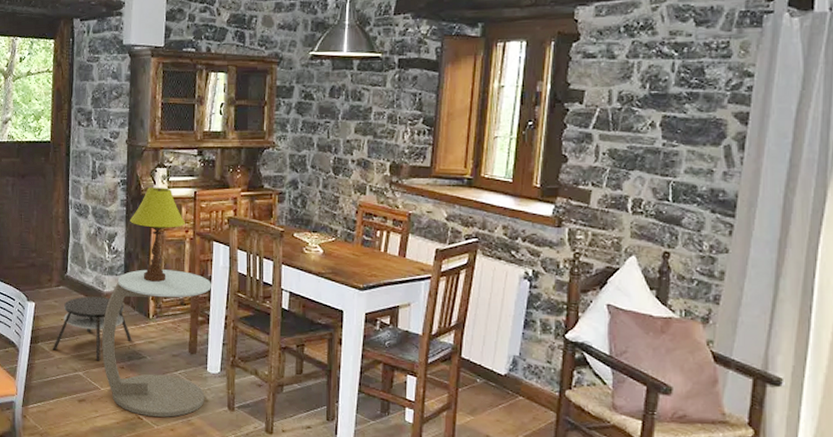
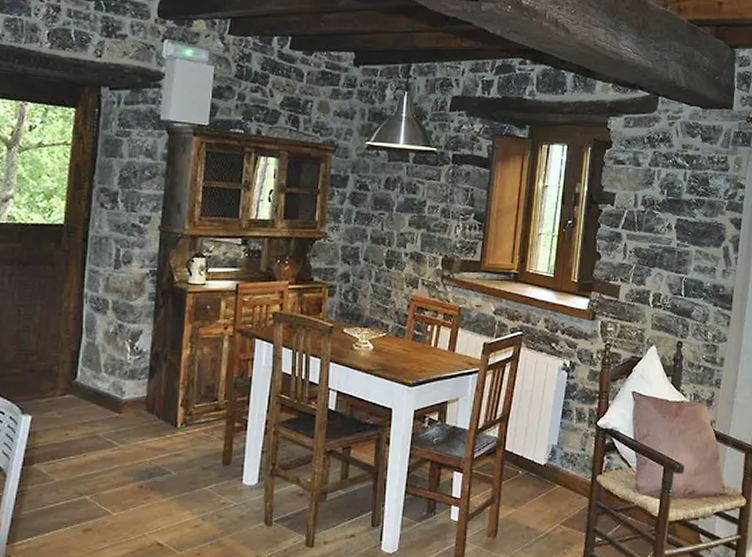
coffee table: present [52,296,132,361] -> none [51,405,155,481]
side table: present [102,269,211,418] -> none [116,371,251,542]
table lamp: present [129,188,185,282] -> none [158,280,224,385]

